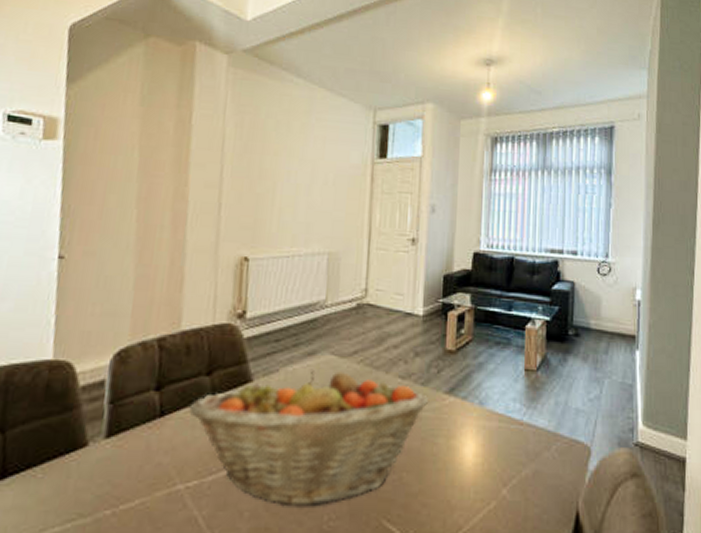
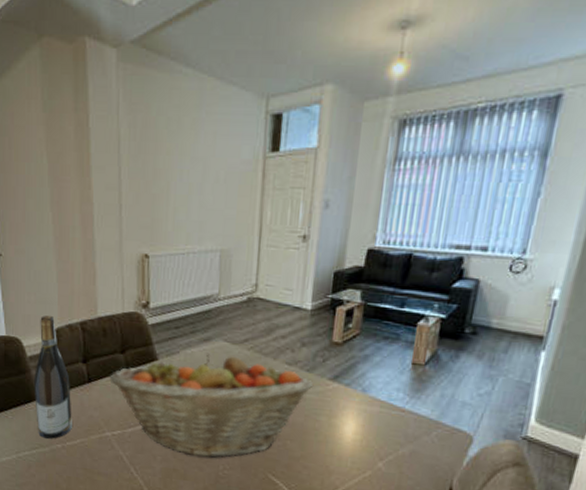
wine bottle: none [78,330,135,503] -> present [33,315,72,439]

